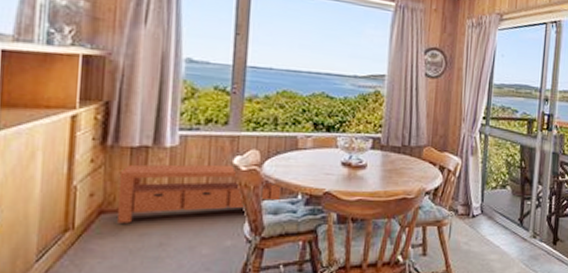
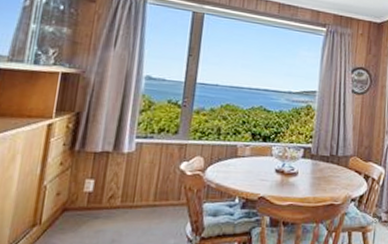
tv stand: present [117,164,282,223] -> none [78,167,221,221]

